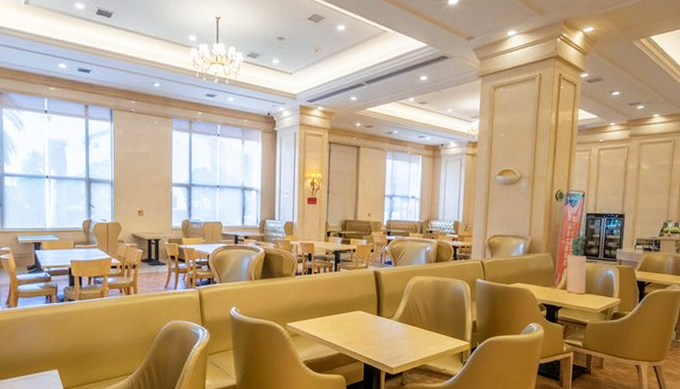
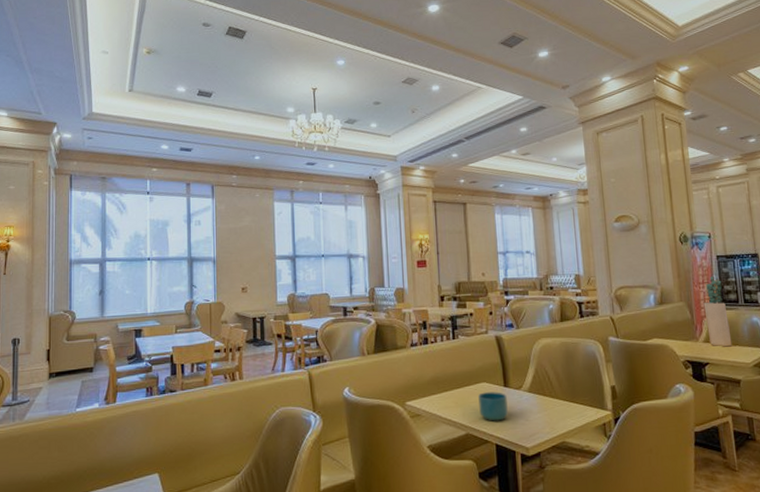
cup: none [352,319,379,344] -> present [478,392,508,421]

